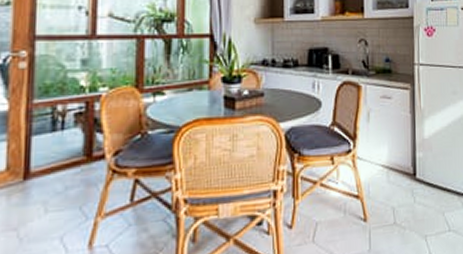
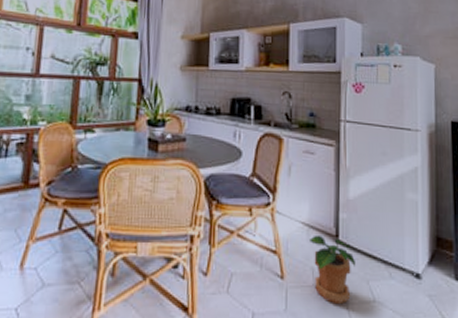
potted plant: none [390,175,432,239] -> present [310,235,355,305]

